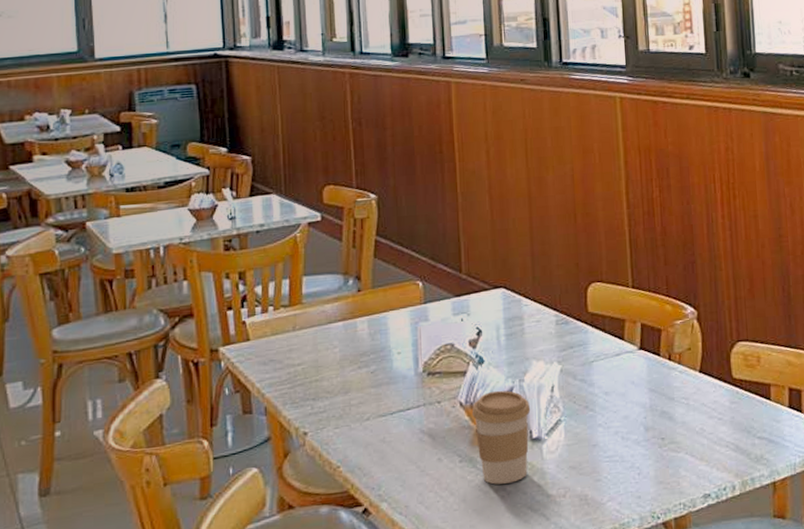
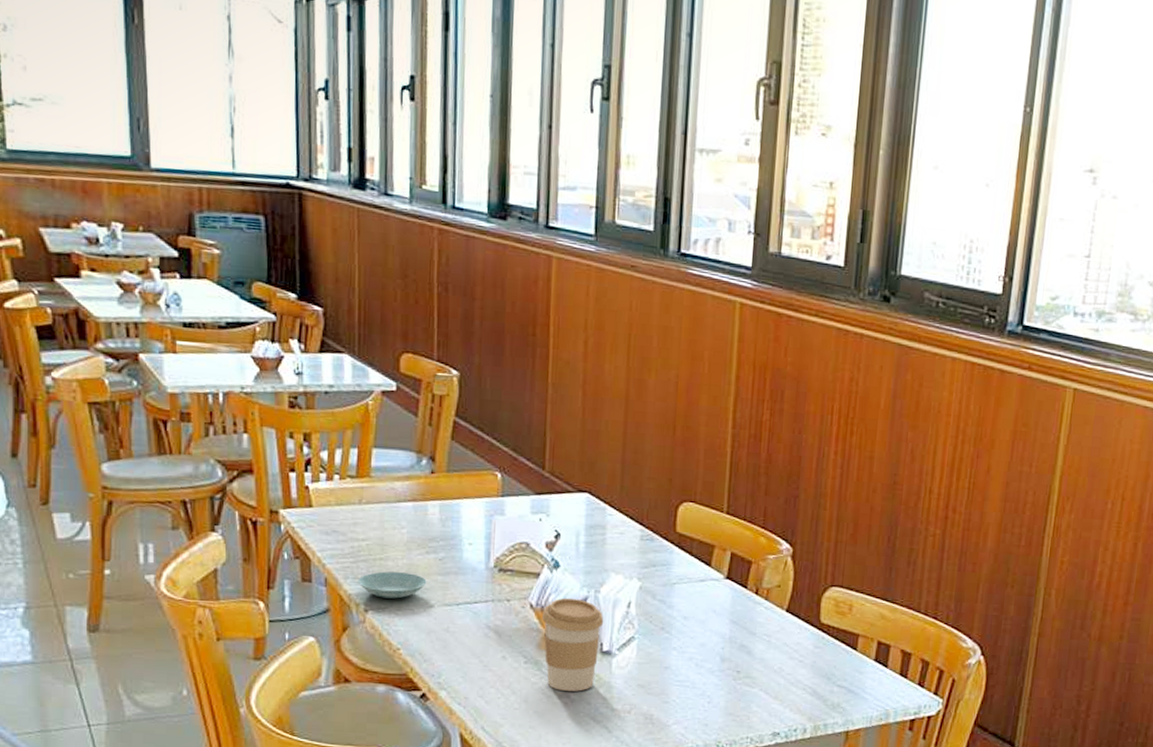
saucer: none [296,390,361,419] -> present [357,571,427,599]

